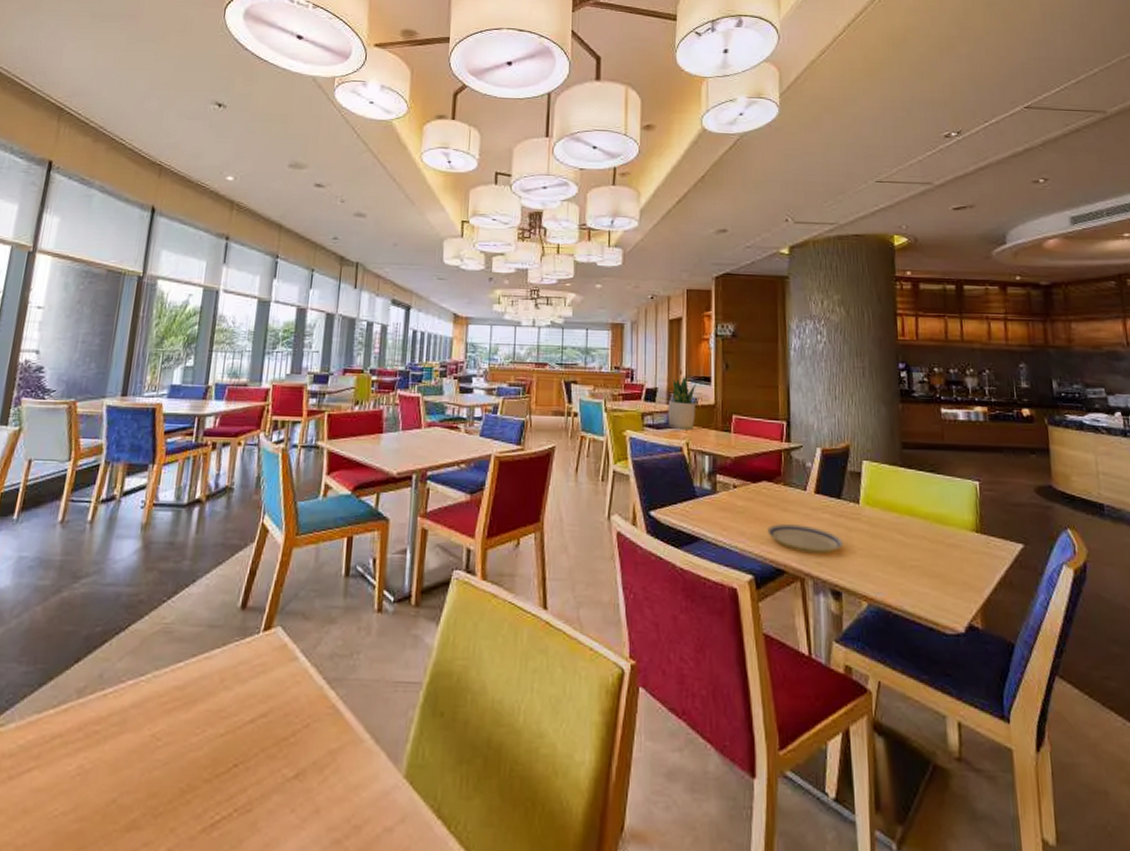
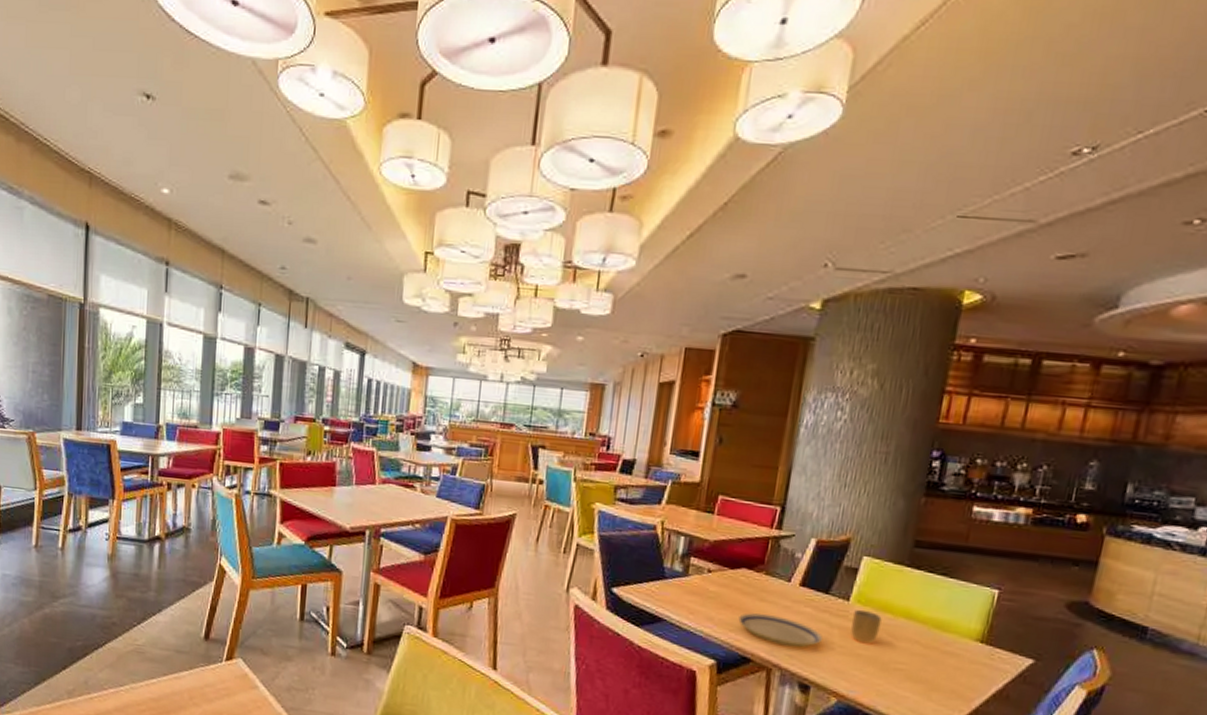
planter: present [668,376,697,431] -> none [643,448,682,509]
cup: none [864,512,891,544] -> present [850,610,882,644]

